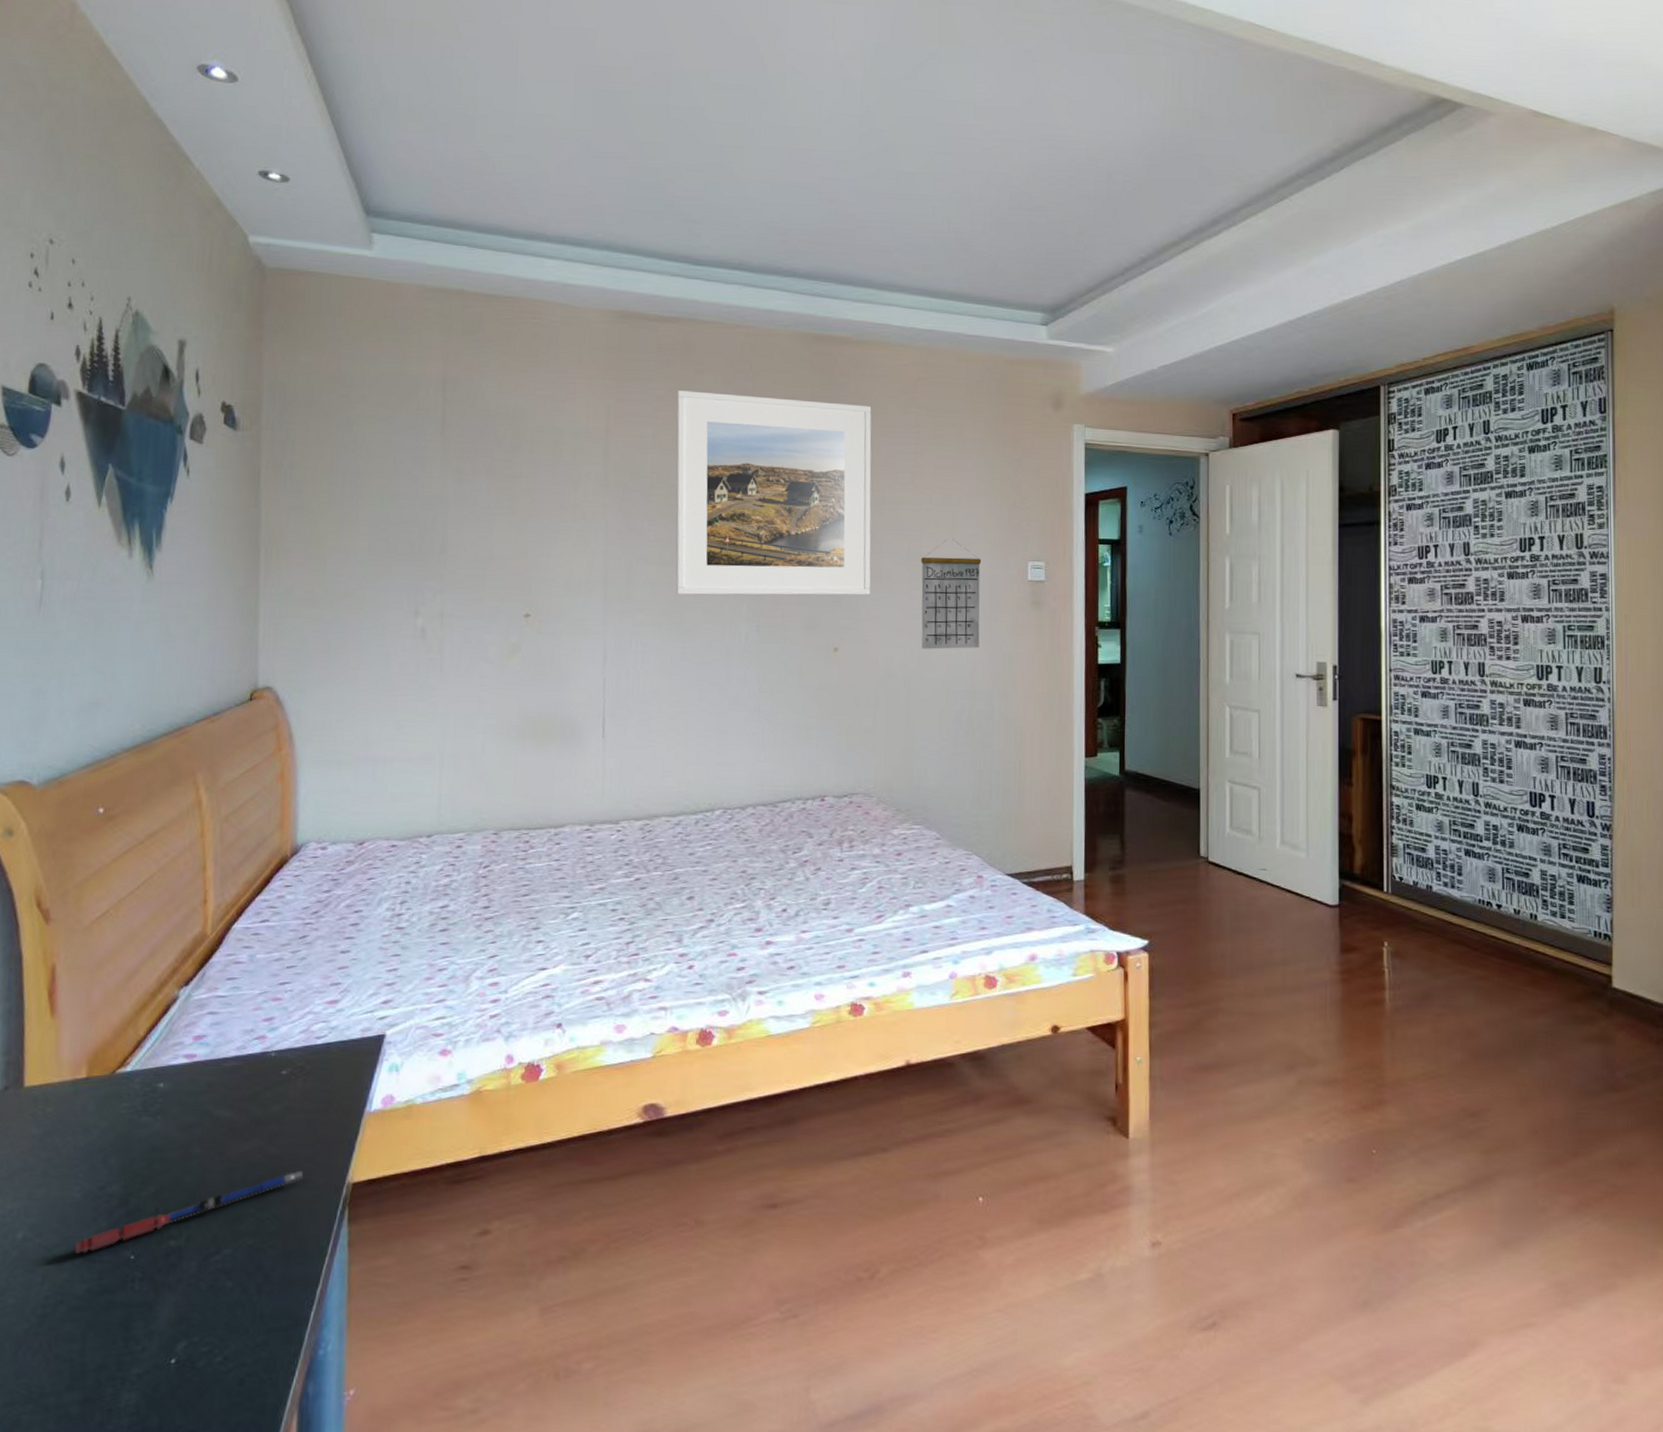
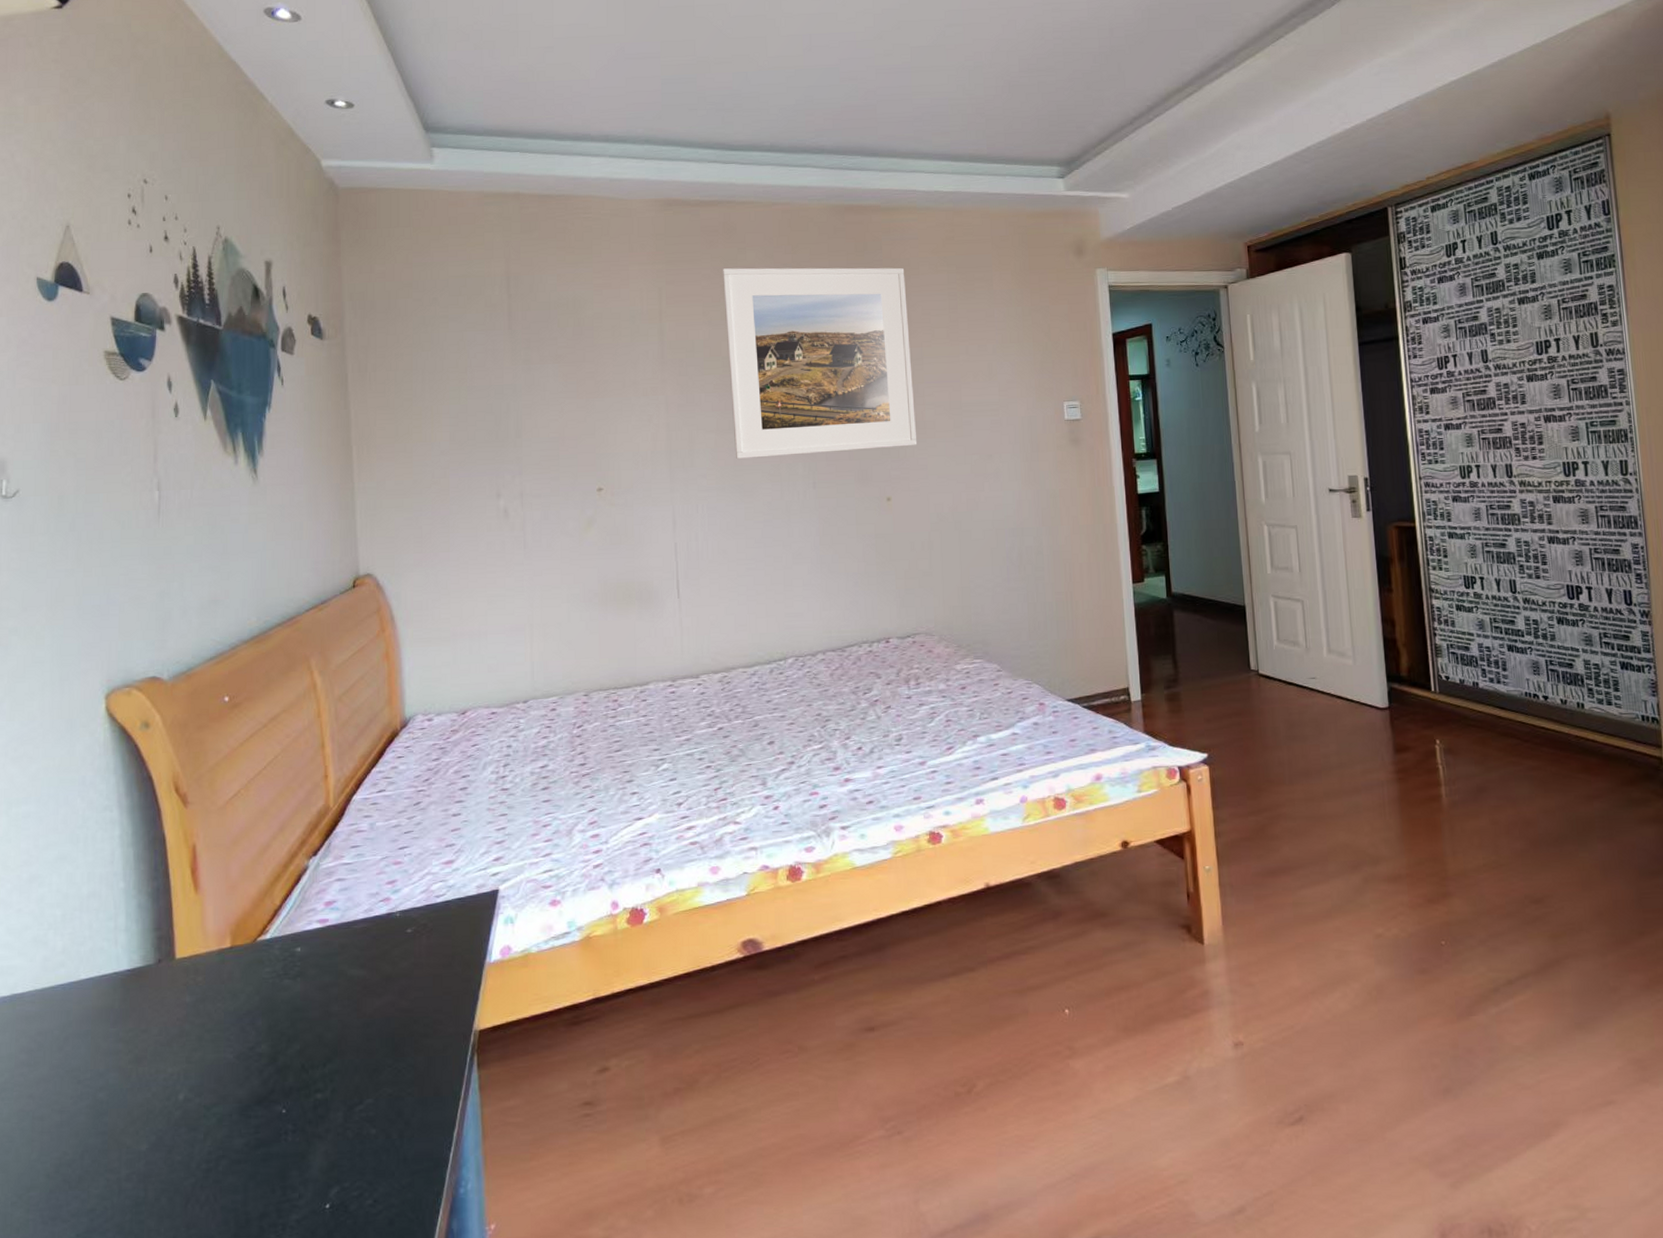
pen: present [75,1170,304,1253] -> none [232,1021,434,1110]
calendar: present [921,538,982,650] -> none [962,385,1024,492]

